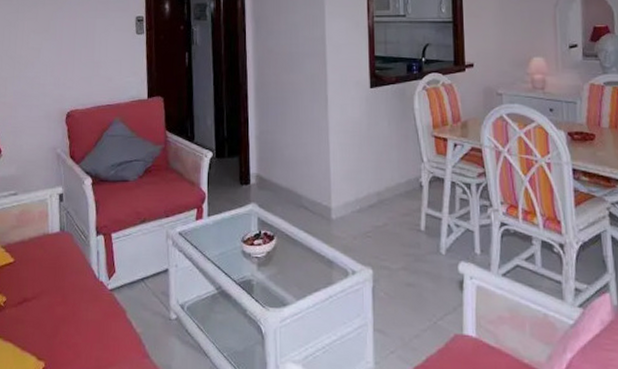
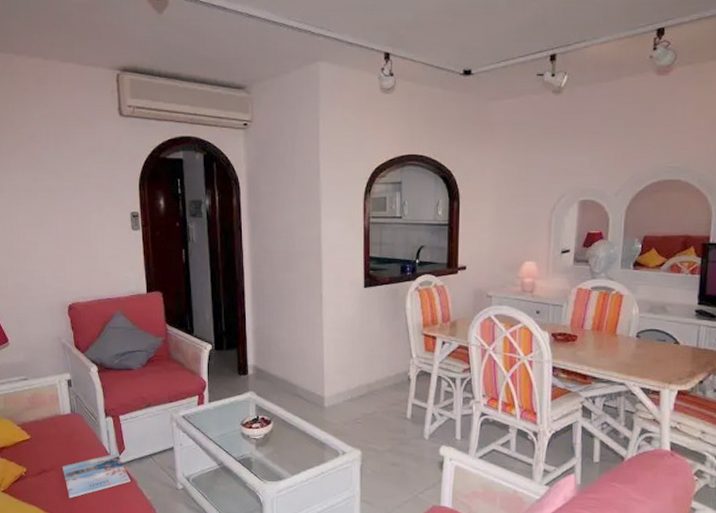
magazine: none [45,277,120,333] -> present [63,453,131,499]

